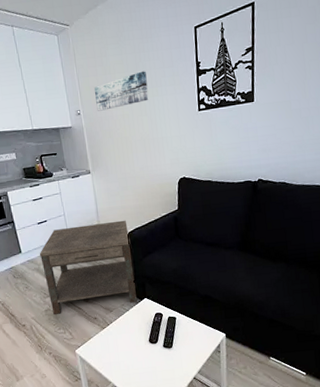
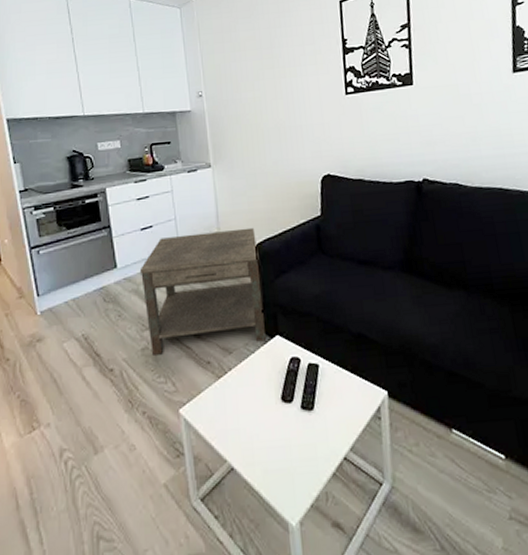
wall art: present [94,71,149,111] -> none [221,48,285,93]

